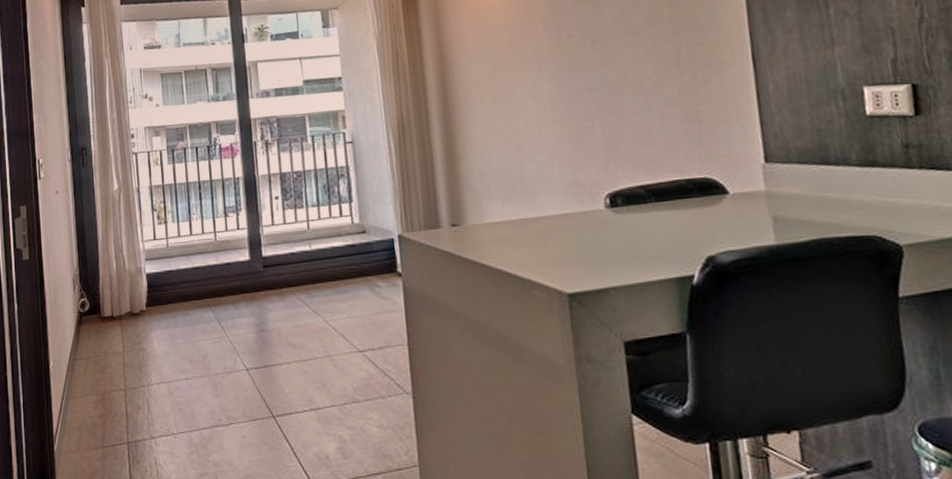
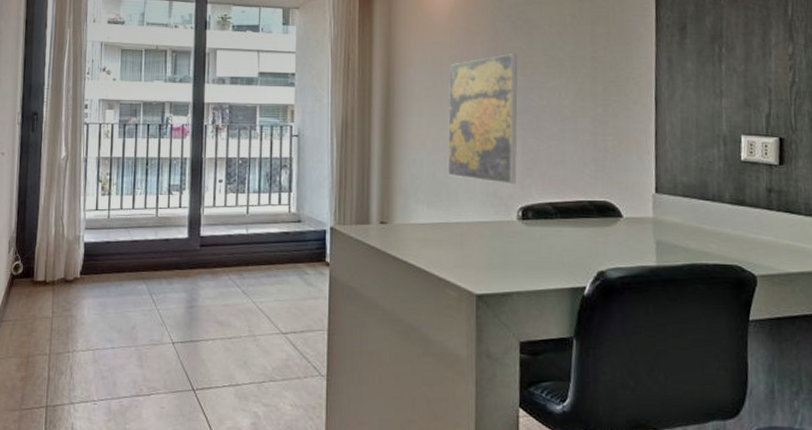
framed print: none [509,26,599,171] -> present [447,54,518,185]

